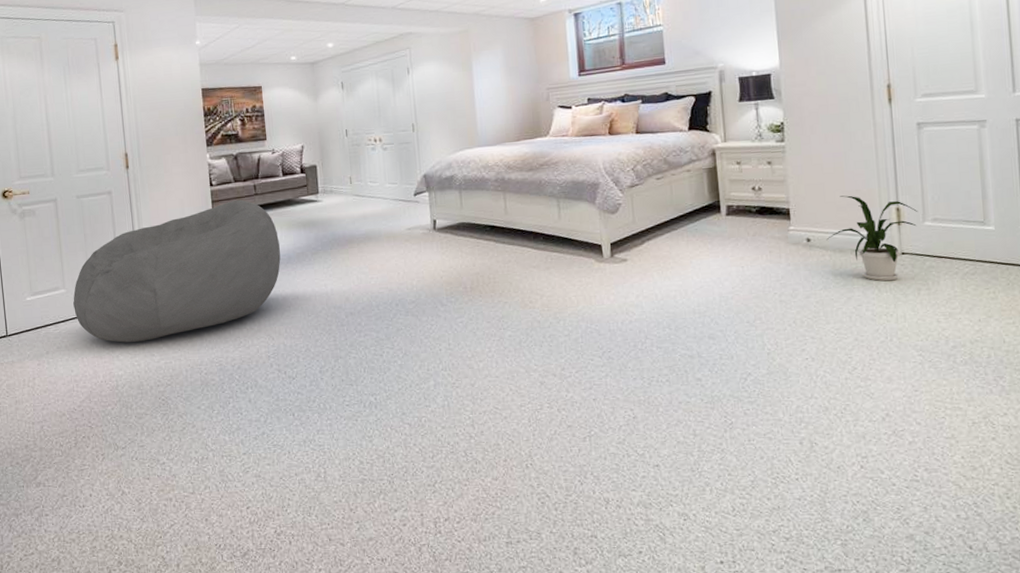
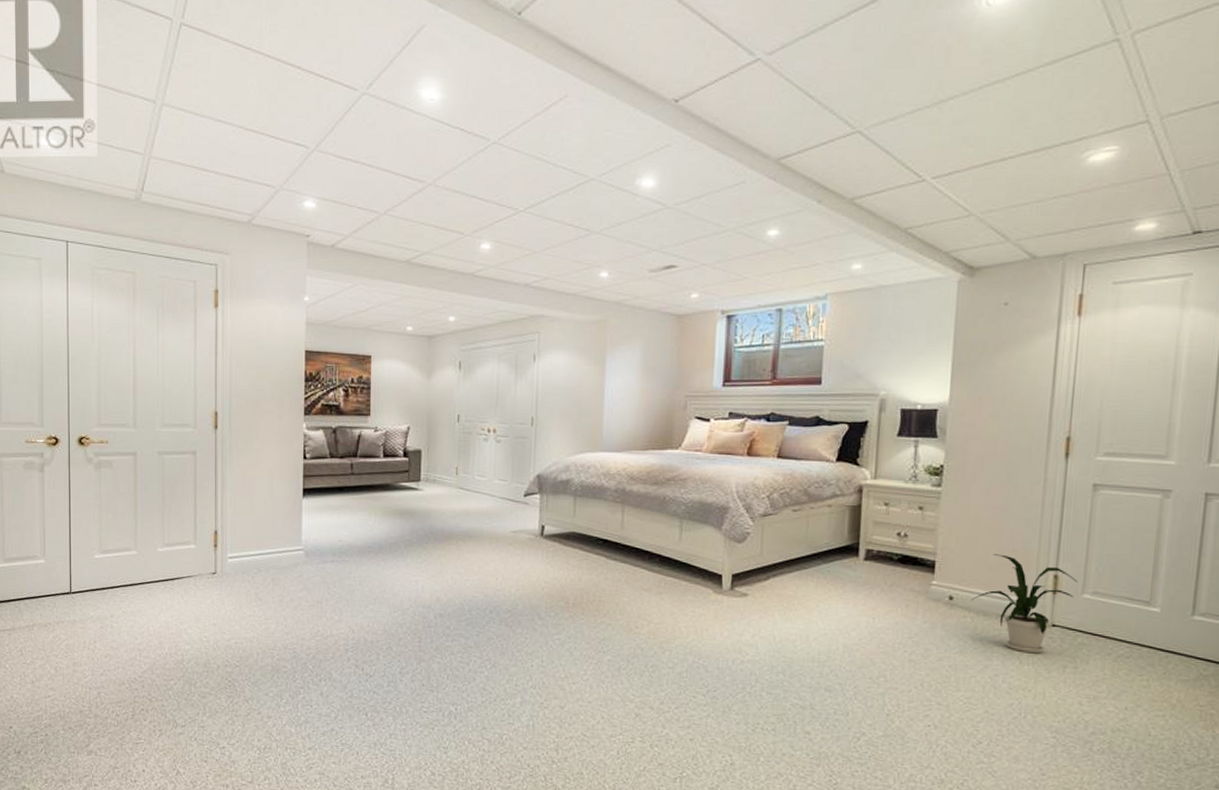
bean bag chair: present [73,199,281,343] -> none [144,477,372,618]

